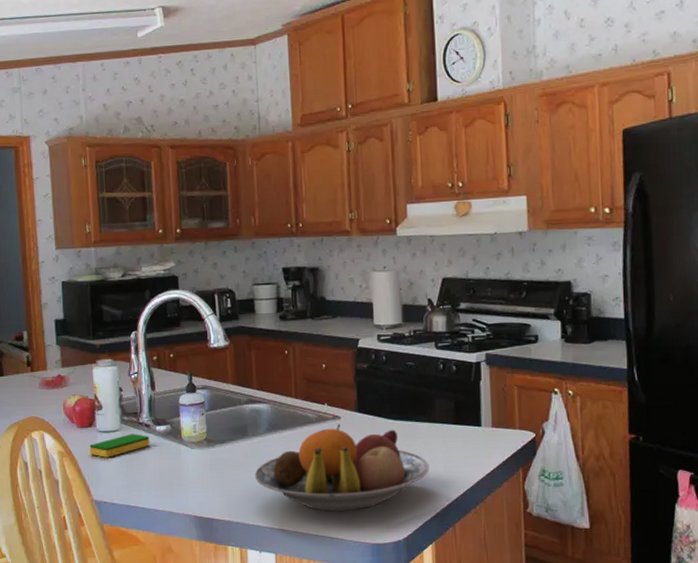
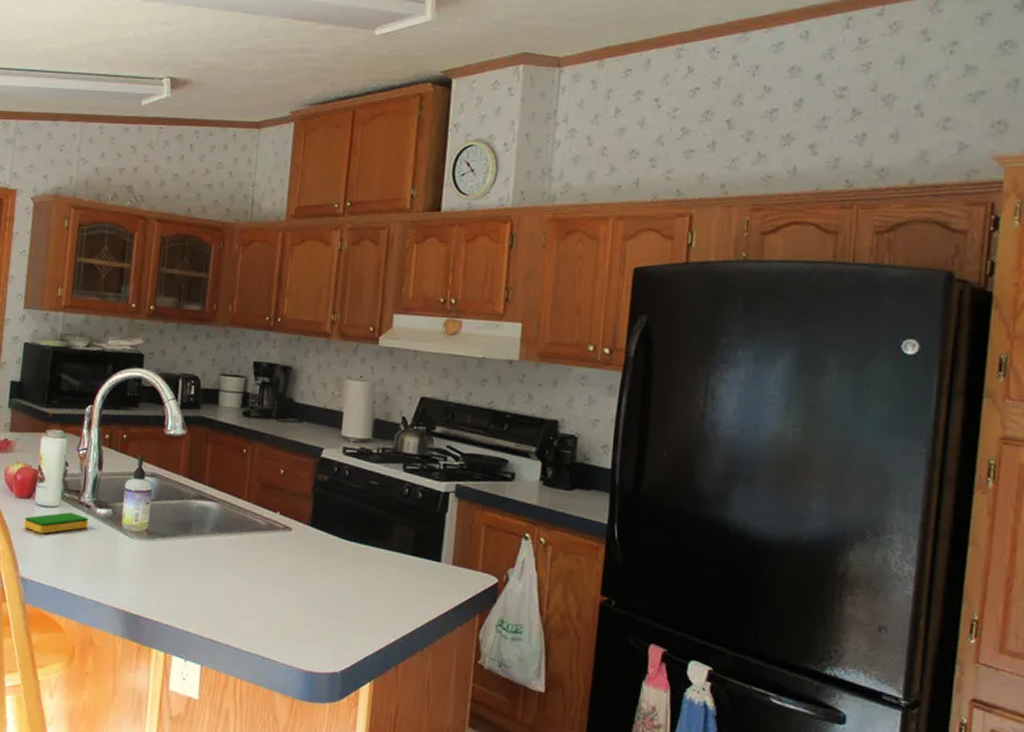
fruit bowl: present [254,424,430,512] -> none [191,536,379,632]

